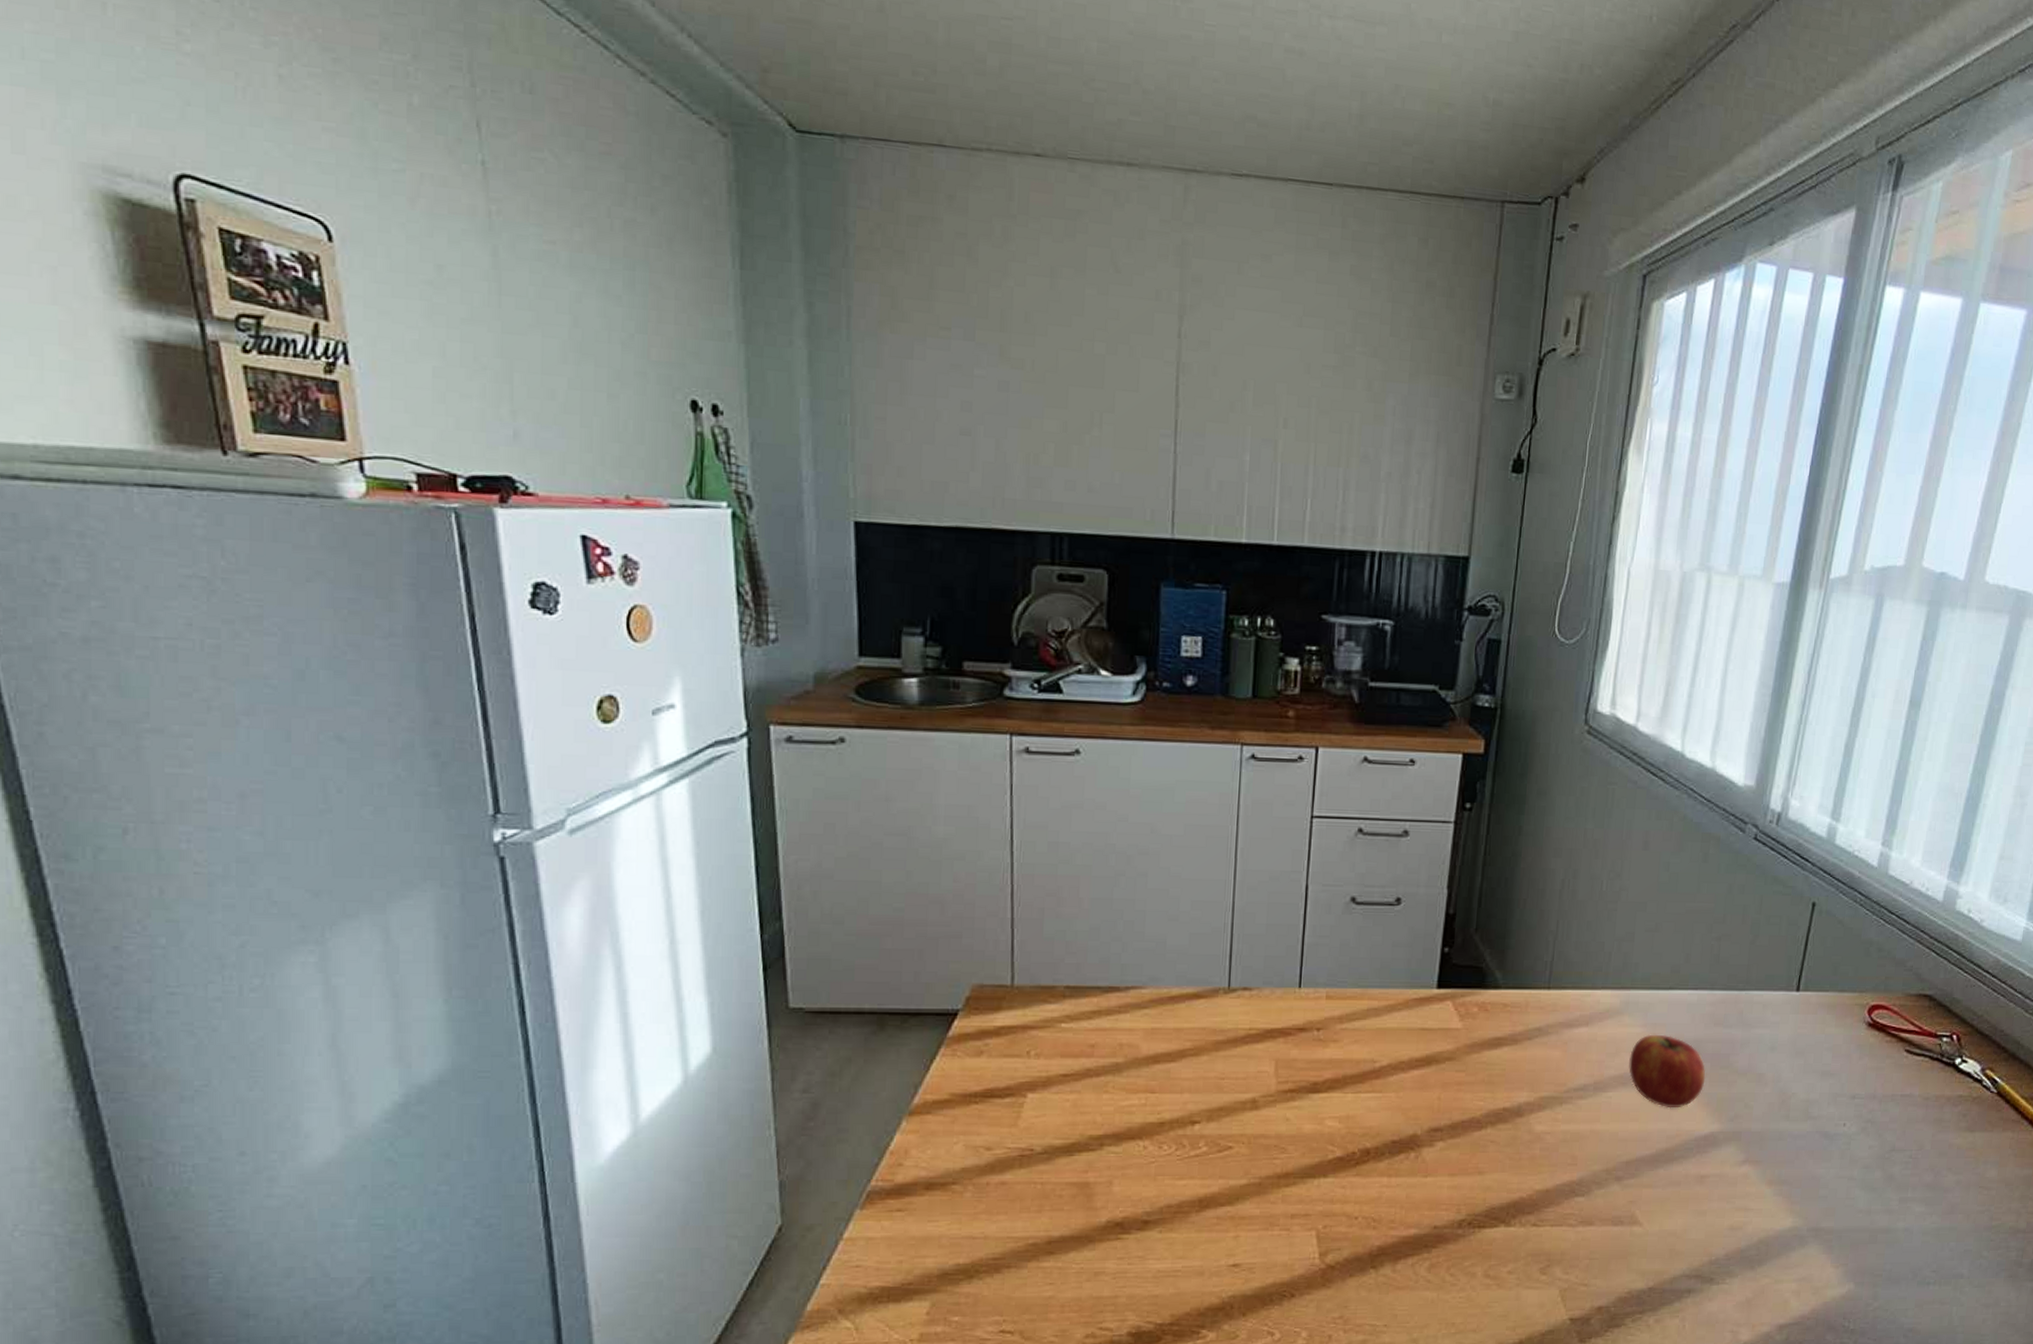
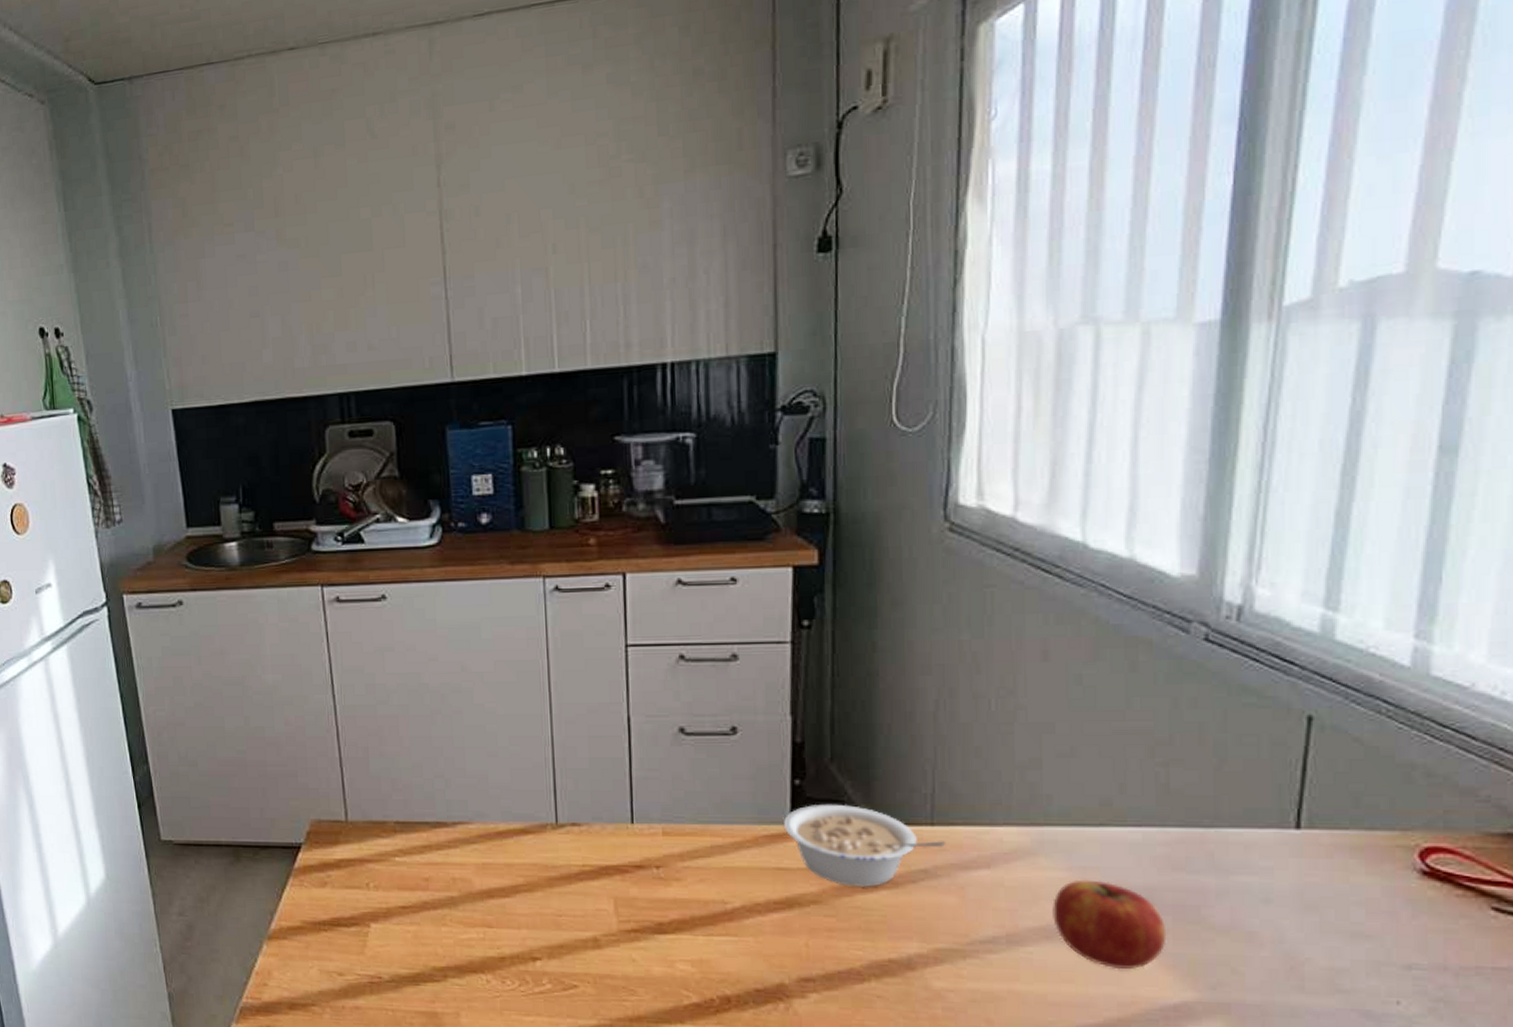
legume: none [1430,969,1558,1044] -> present [783,803,947,887]

